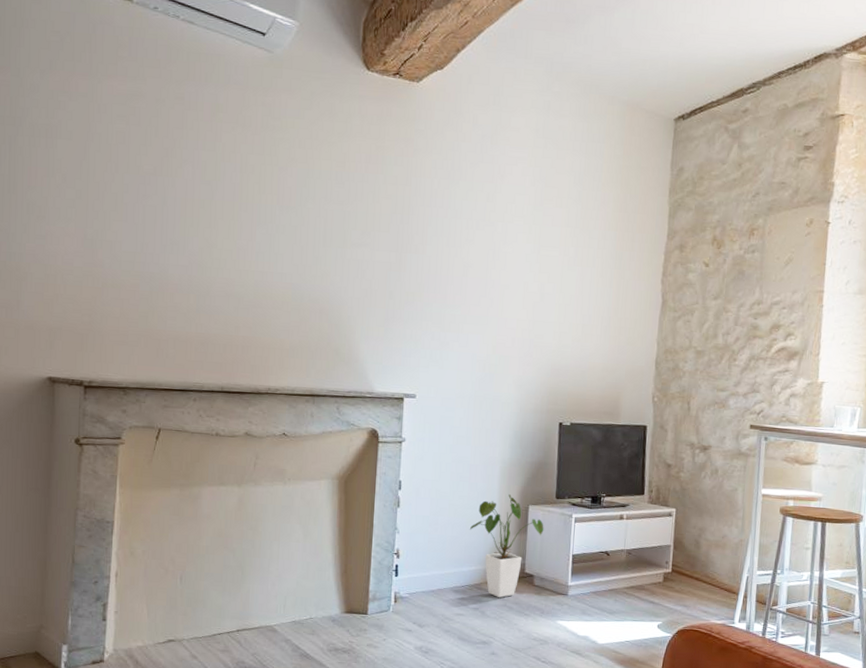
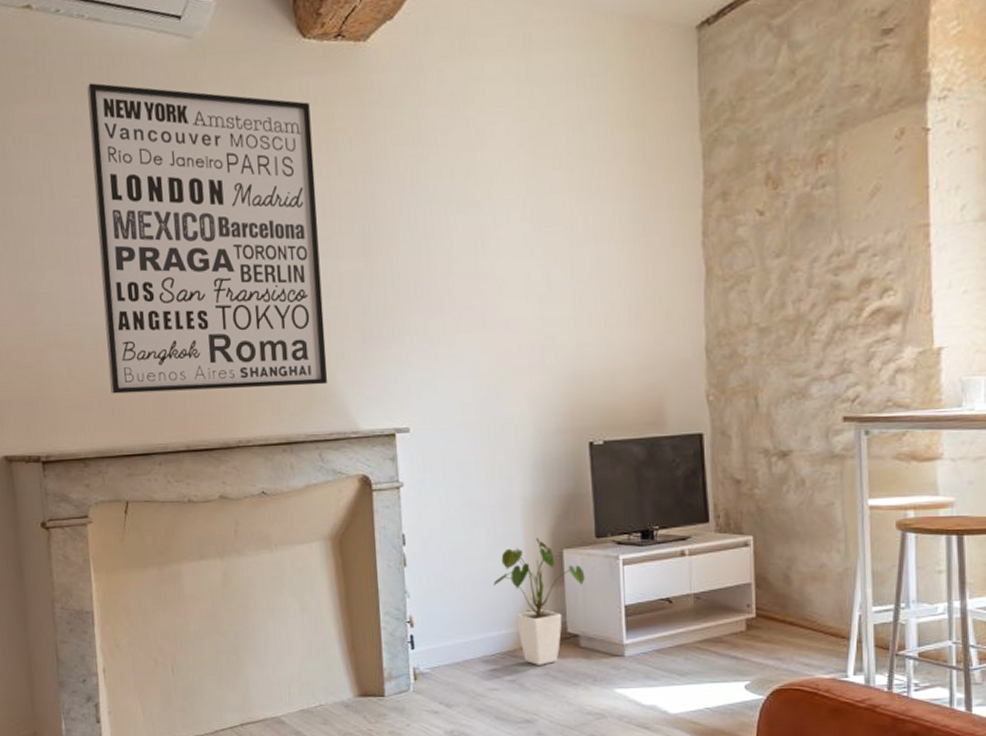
wall art: none [158,73,366,351] -> present [87,83,328,394]

